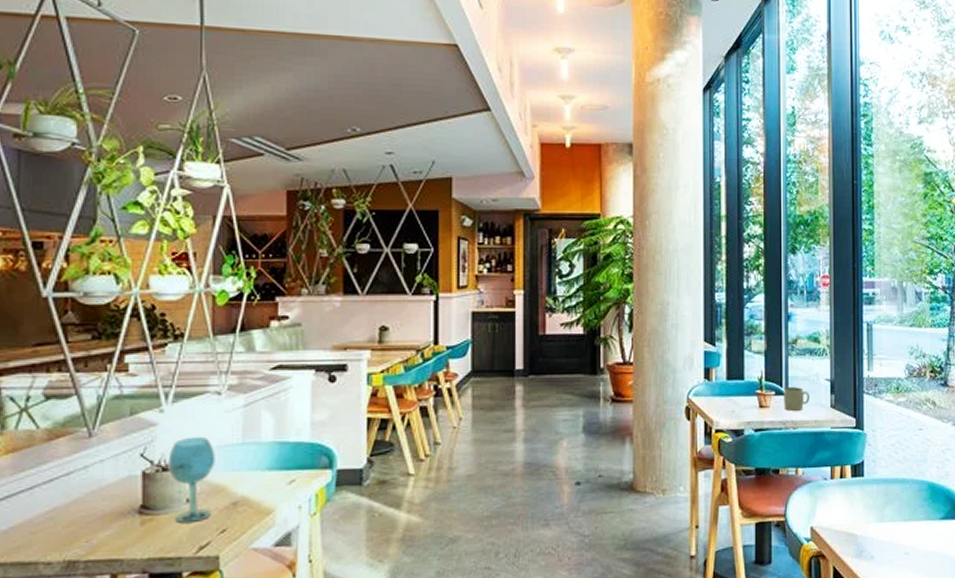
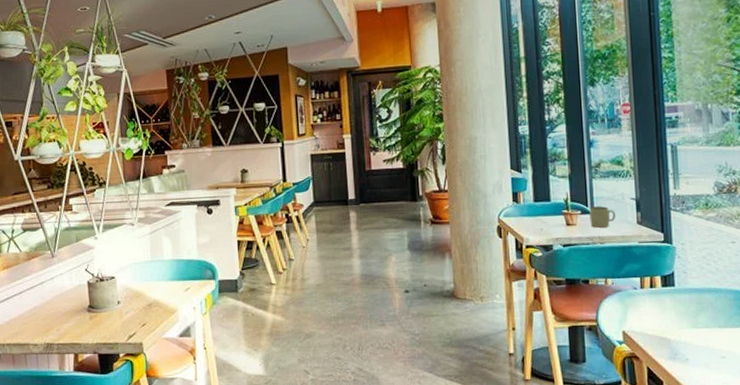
wine glass: present [168,436,215,523] -> none [103,256,134,318]

